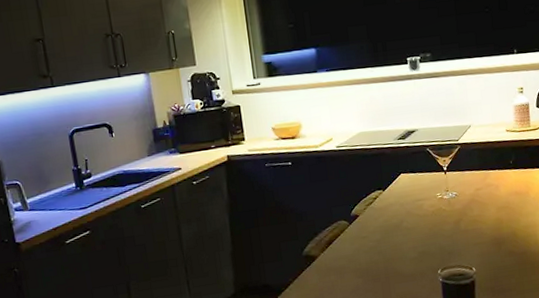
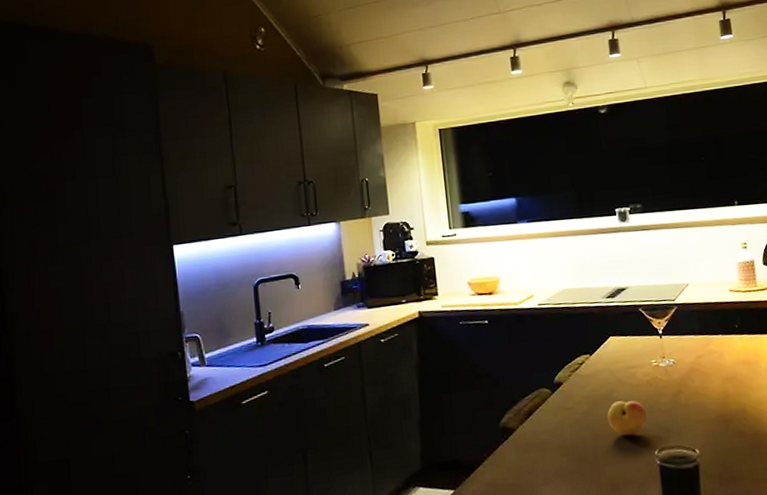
fruit: none [398,229,432,259] -> present [607,401,648,436]

